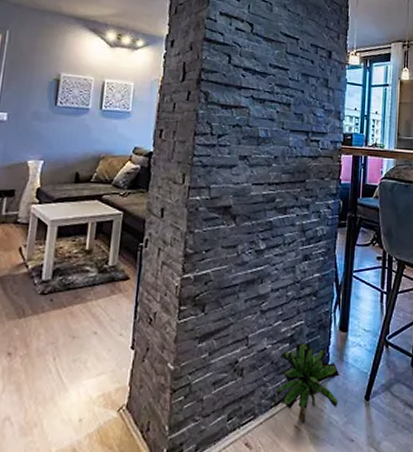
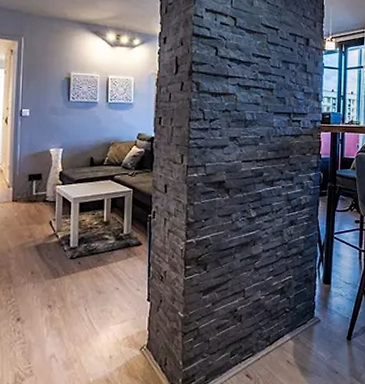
decorative plant: present [276,343,340,422] -> none [270,294,325,358]

